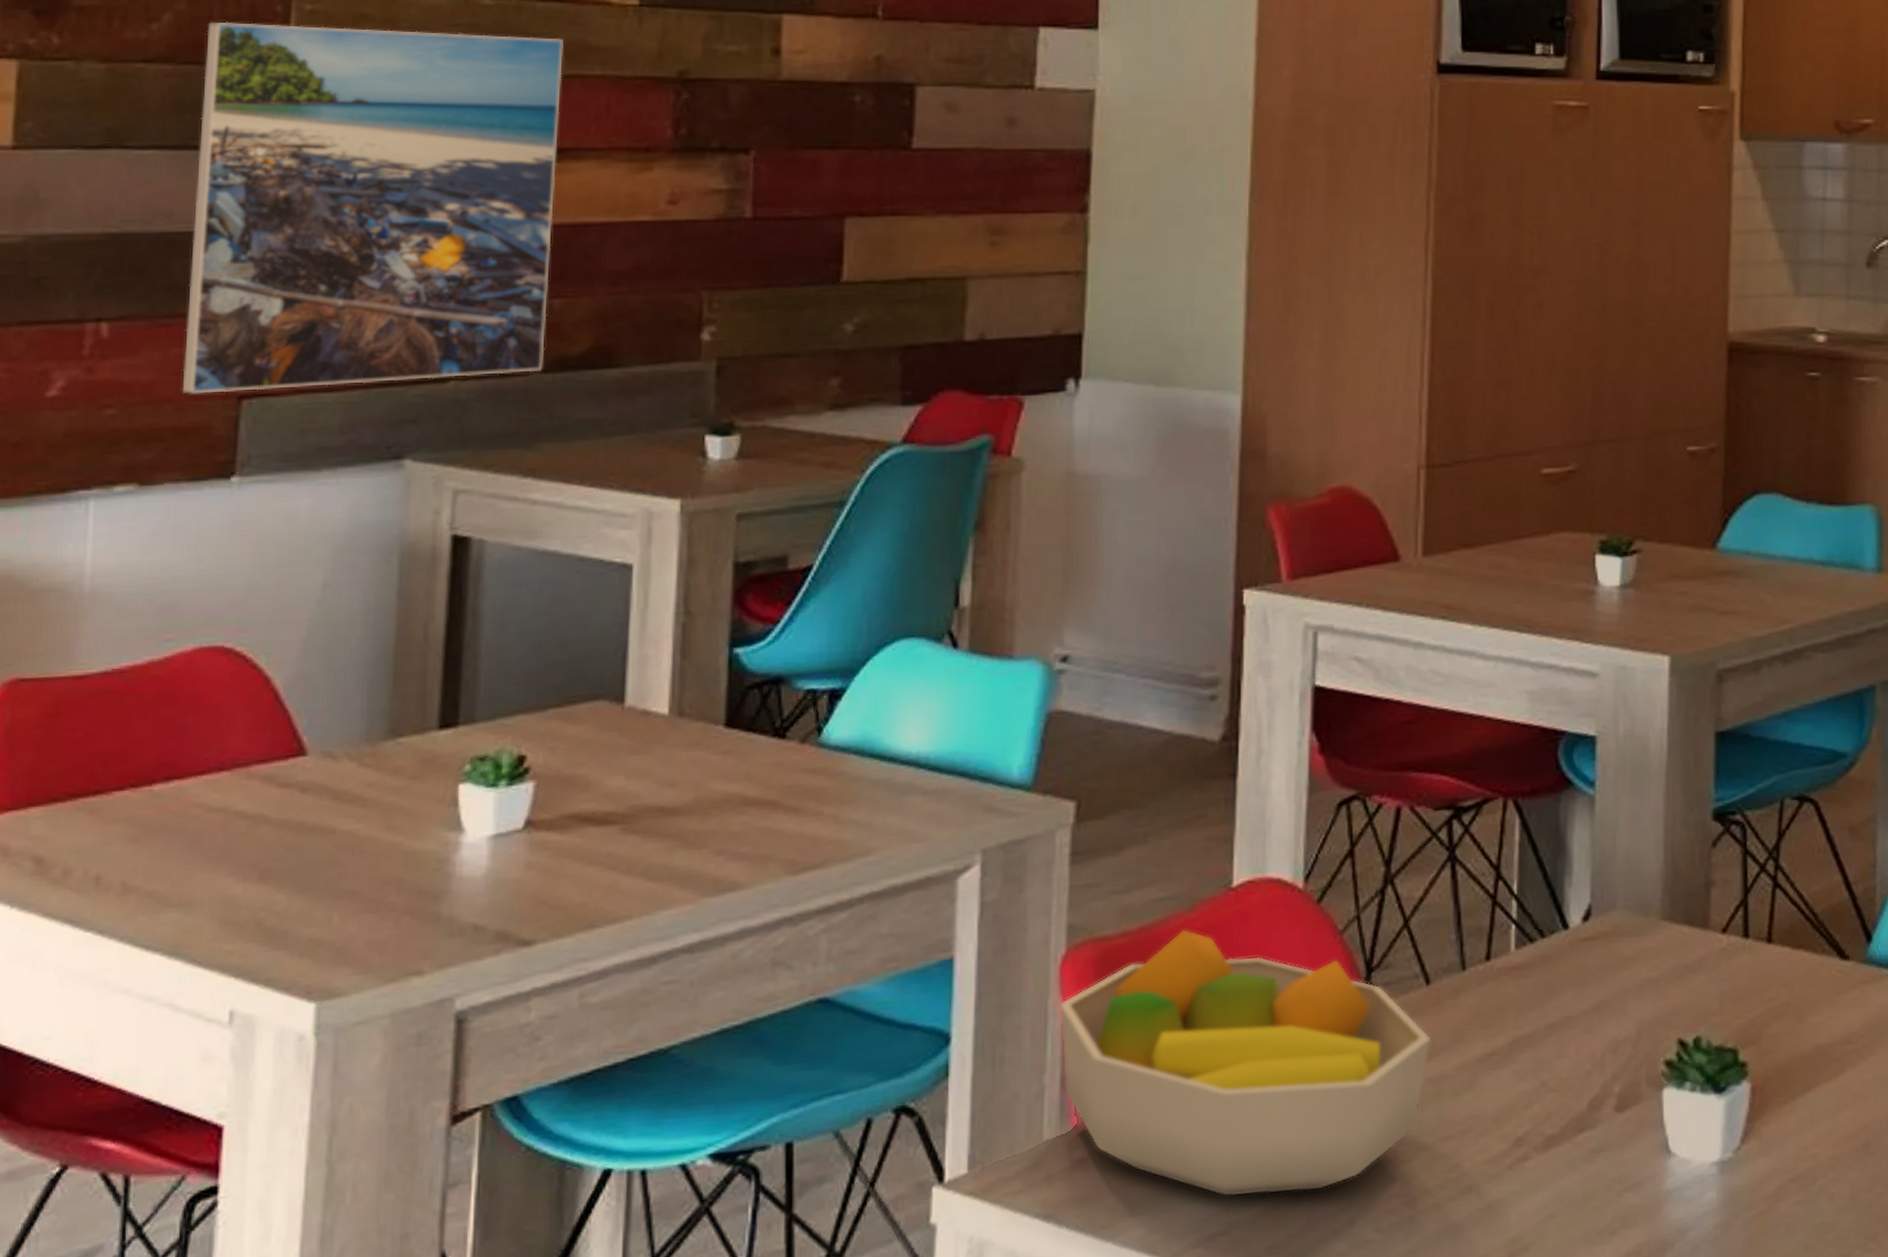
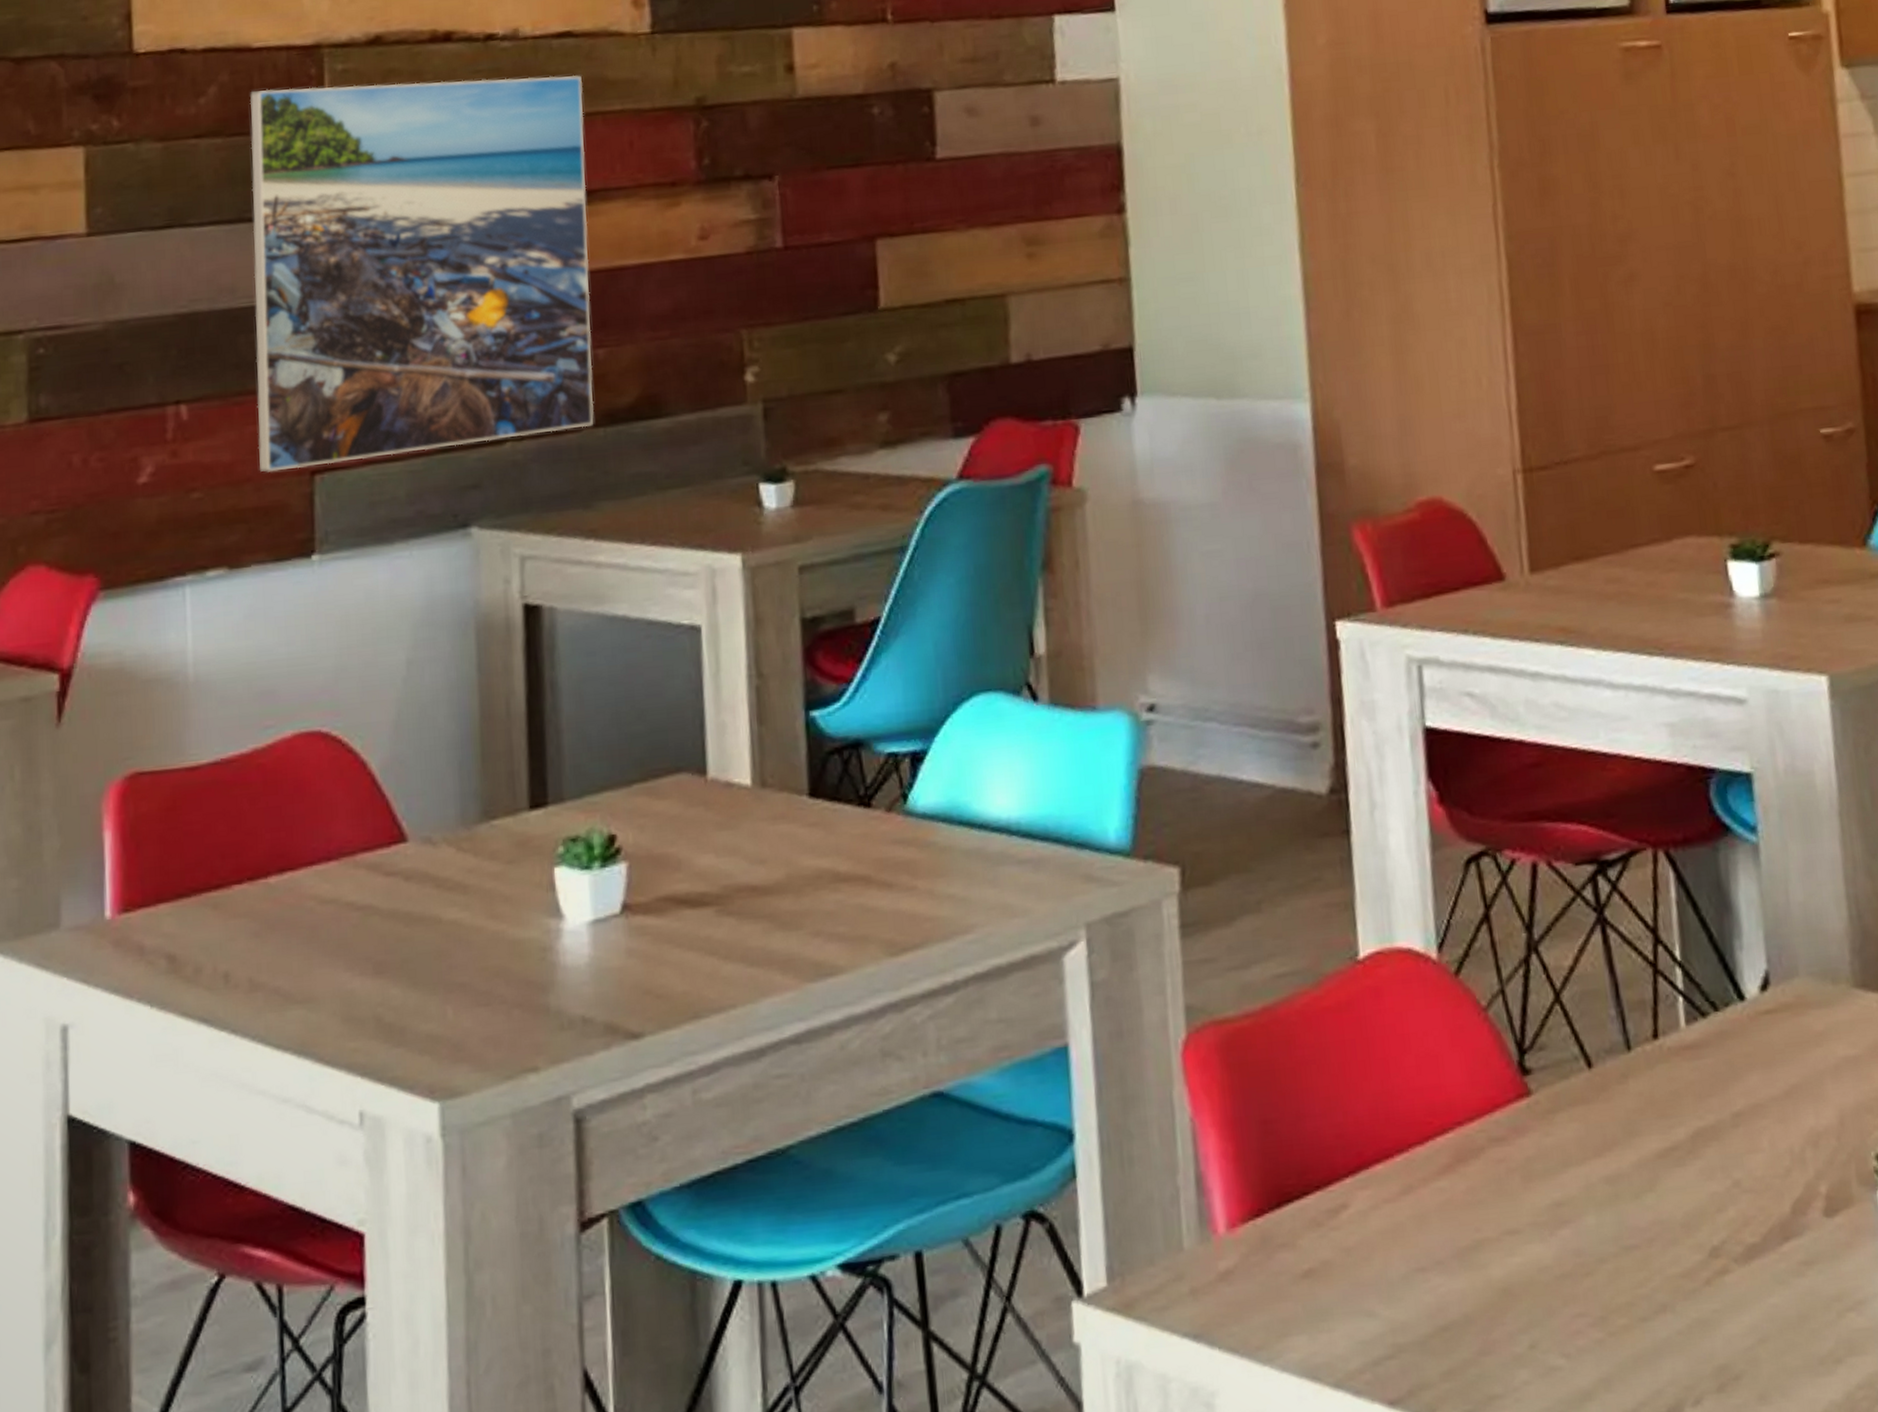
fruit bowl: present [1059,929,1431,1197] -> none [1186,1008,1602,1316]

